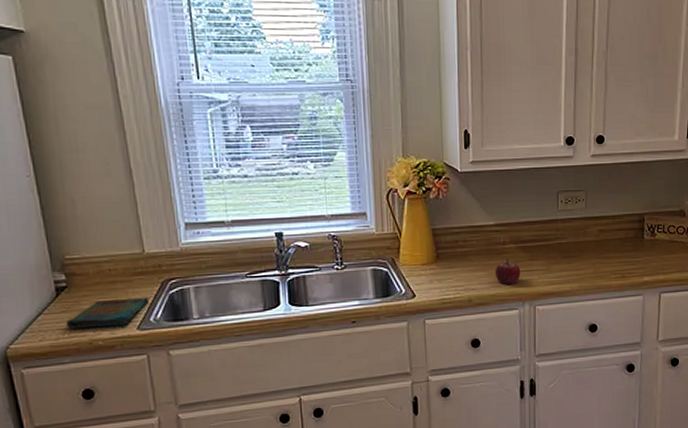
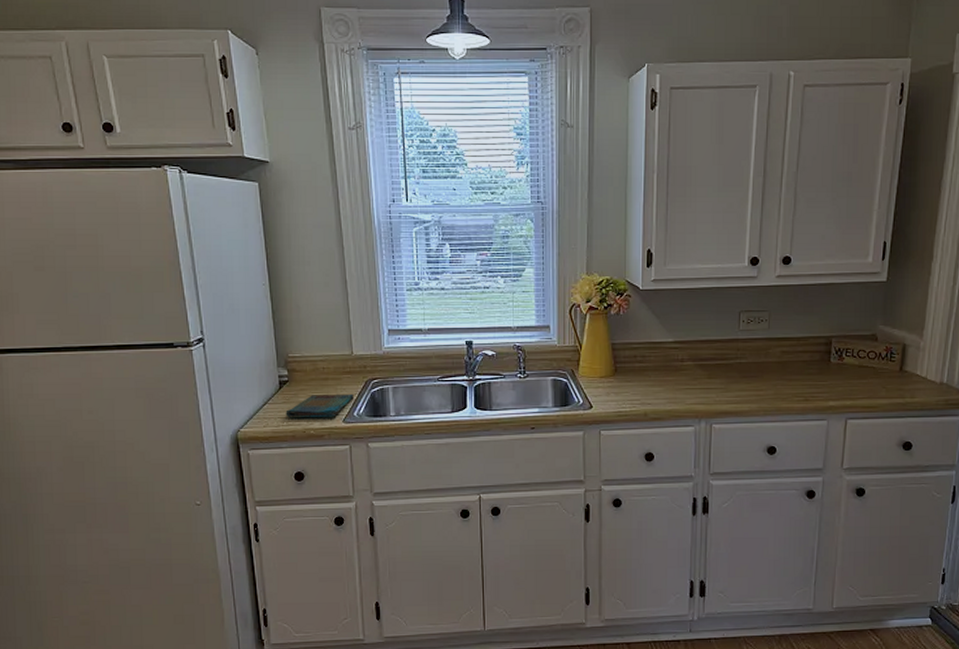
fruit: present [495,258,521,285] -> none [671,375,698,401]

